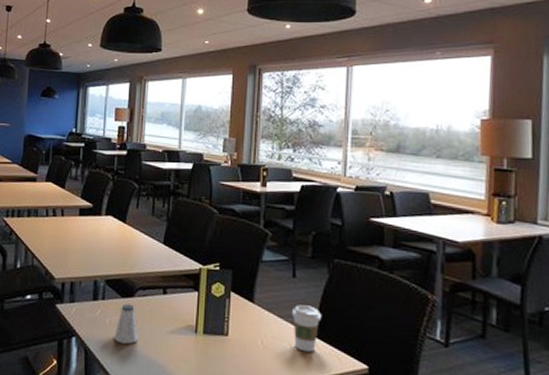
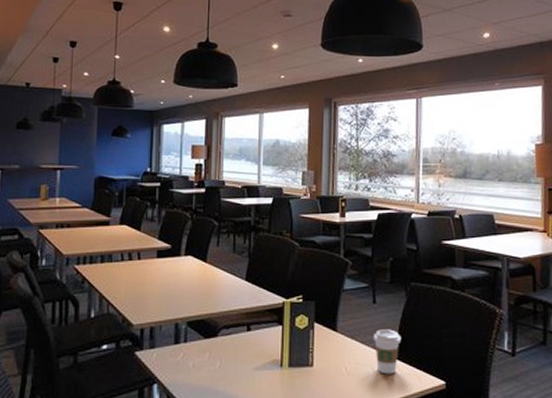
saltshaker: present [114,303,138,344] -> none [198,344,223,386]

